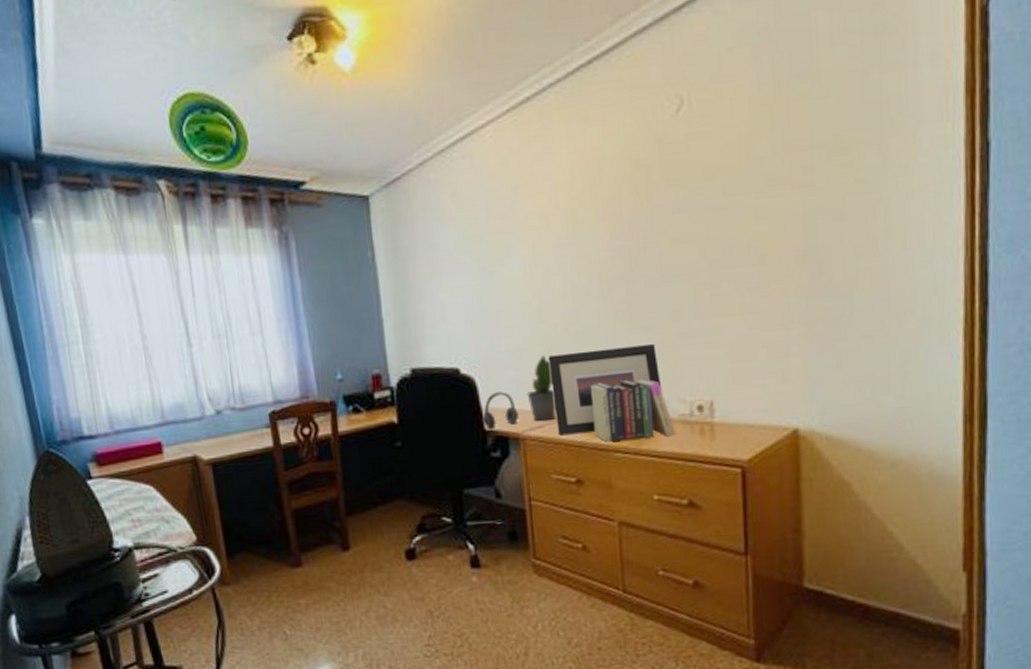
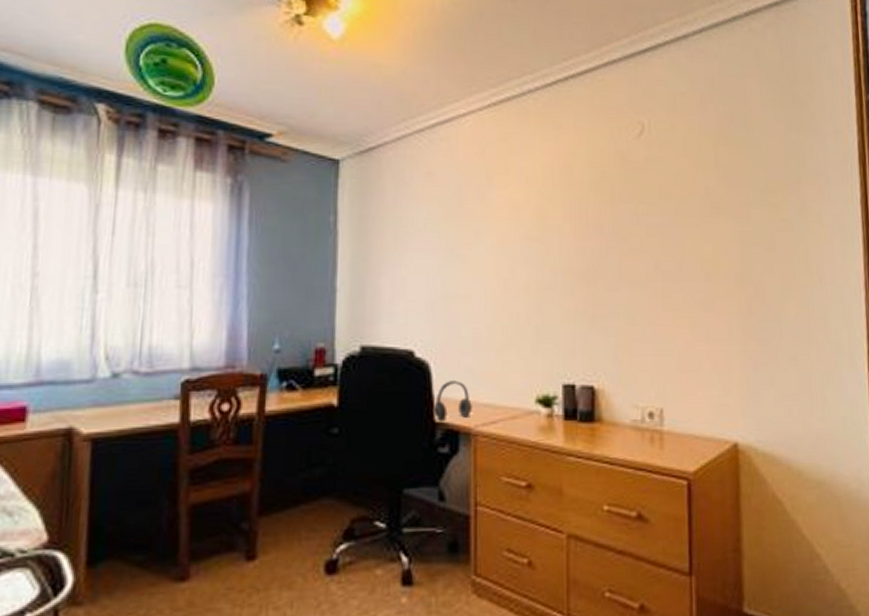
potted plant: present [527,355,557,422] -> none [483,346,512,417]
picture frame: present [548,344,662,436] -> none [508,346,616,434]
books: present [591,378,675,443] -> none [548,380,627,445]

